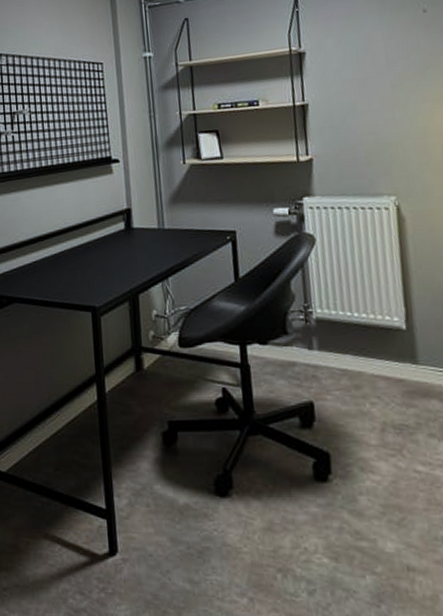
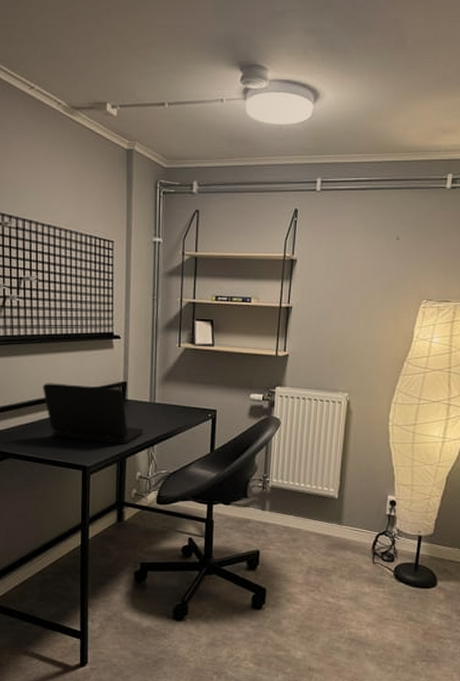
laptop: none [43,216,155,279] -> present [43,383,144,444]

